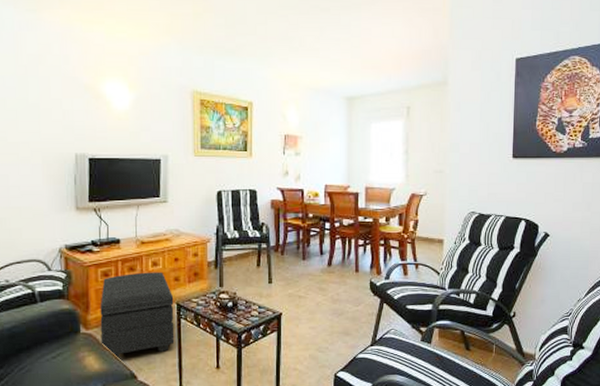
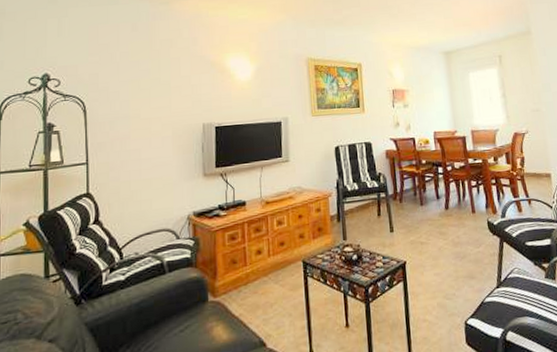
footstool: present [100,272,175,358] -> none [227,230,303,325]

